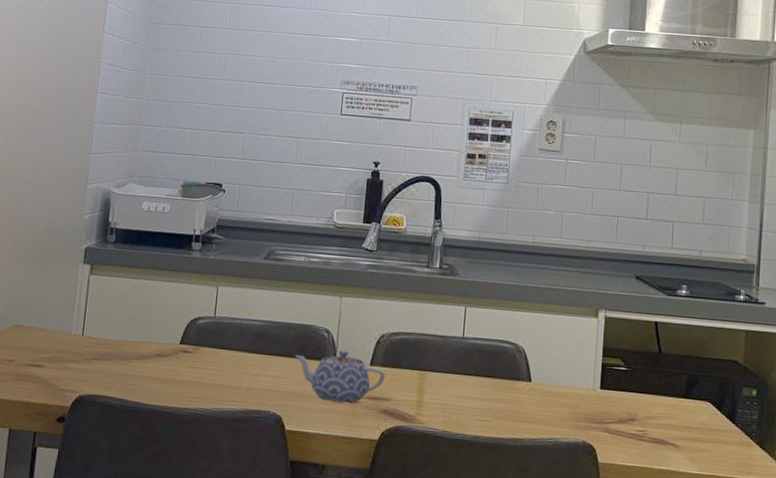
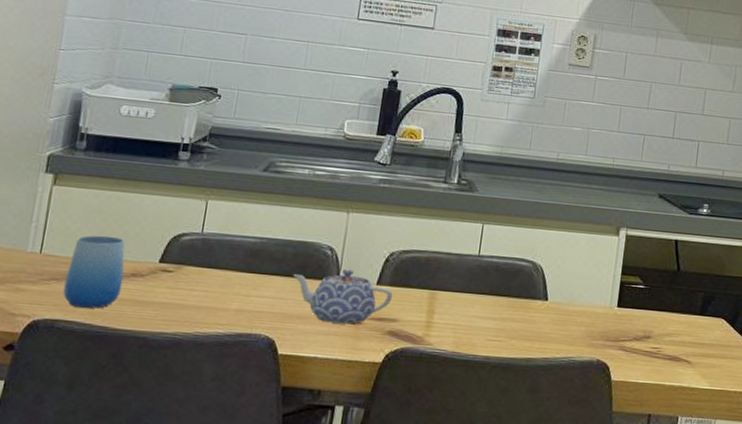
cup: none [102,319,151,386] -> present [63,235,125,309]

